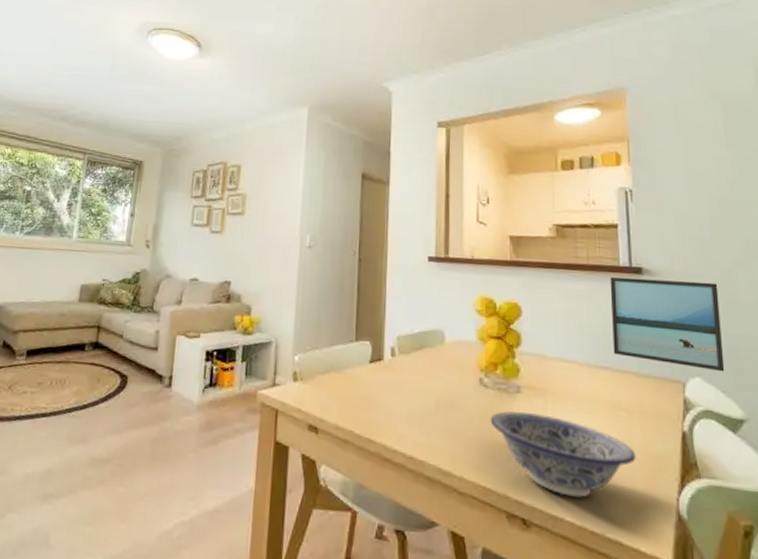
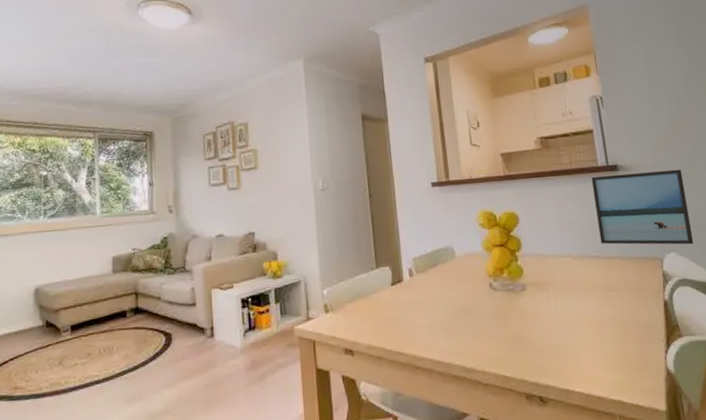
bowl: present [490,411,636,498] -> none [502,305,628,371]

